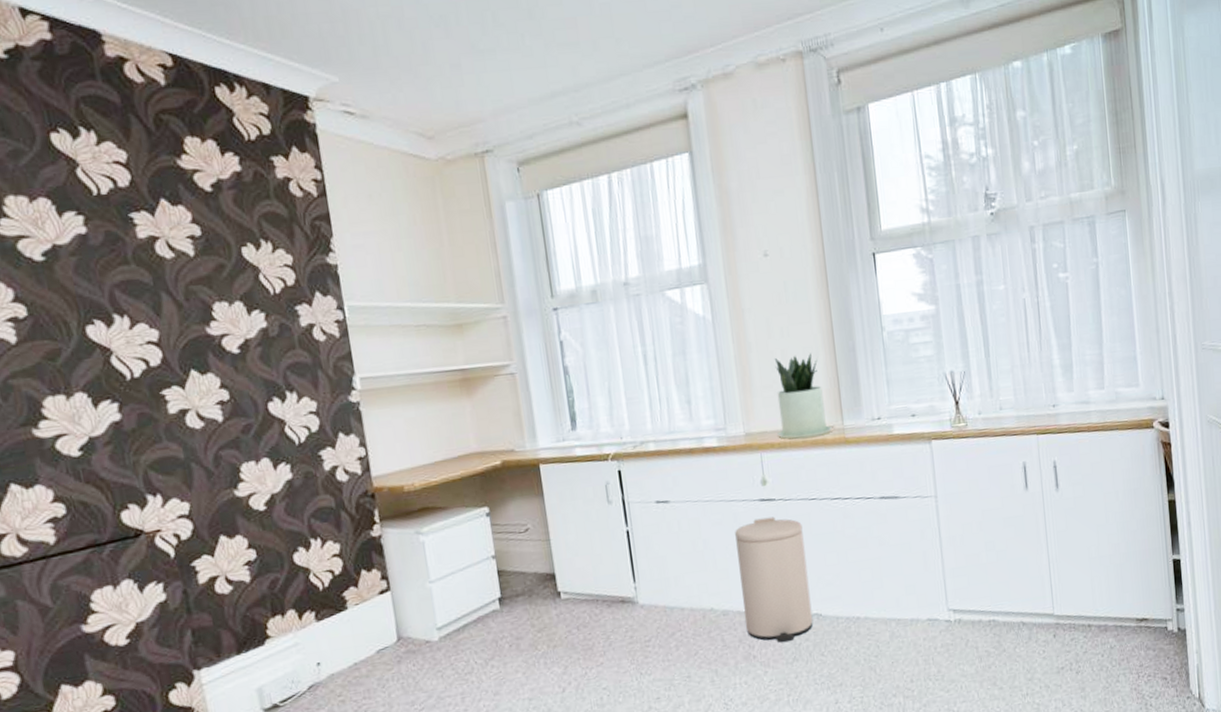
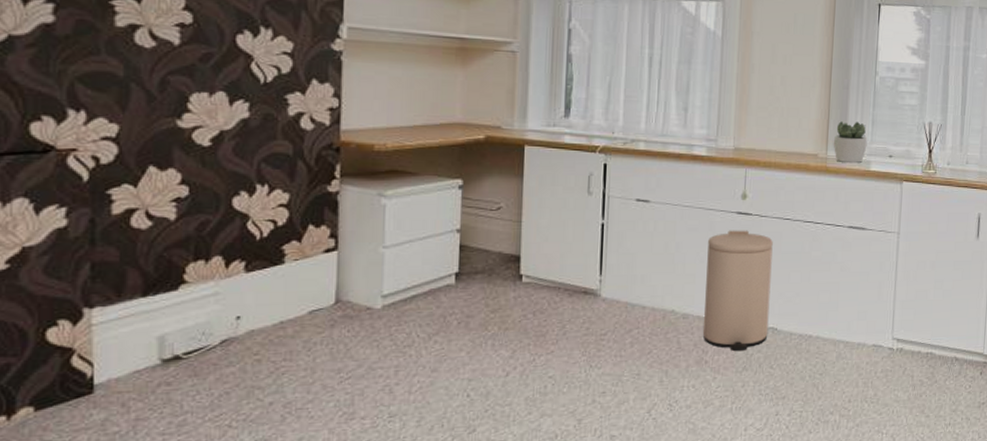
planter: present [774,353,832,440] -> none [765,83,816,162]
succulent plant: none [848,384,886,431] -> present [834,121,868,164]

